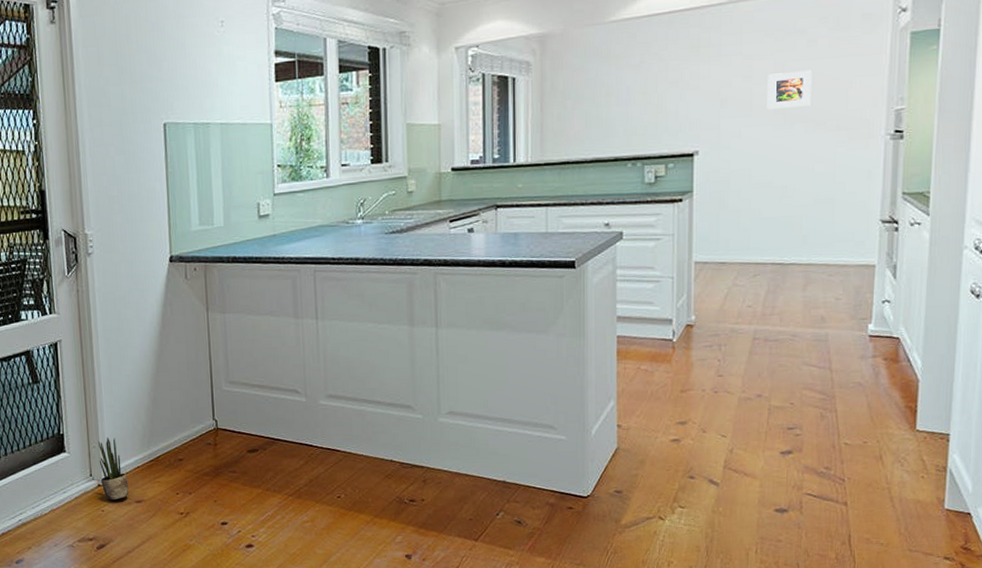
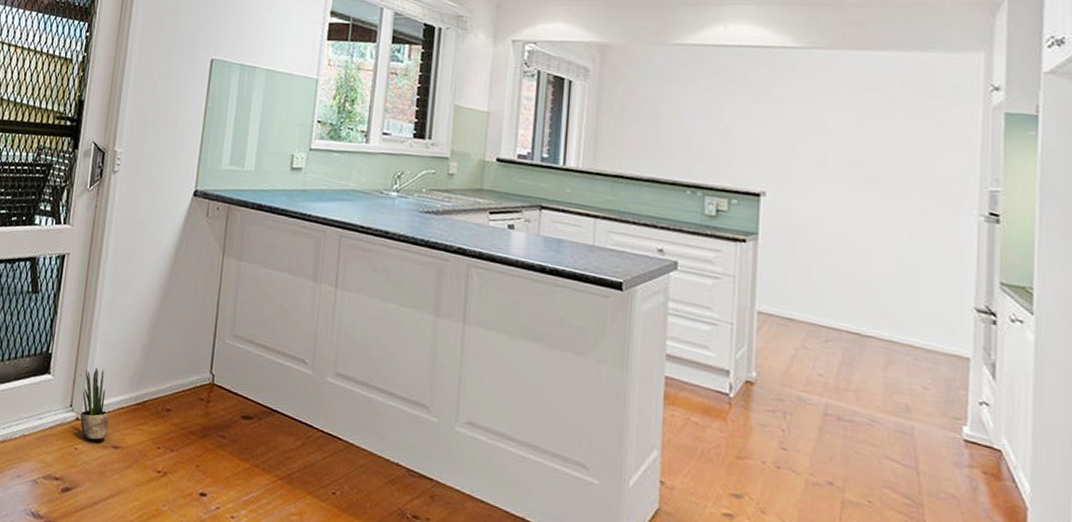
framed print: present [767,69,812,109] -> none [843,127,893,168]

